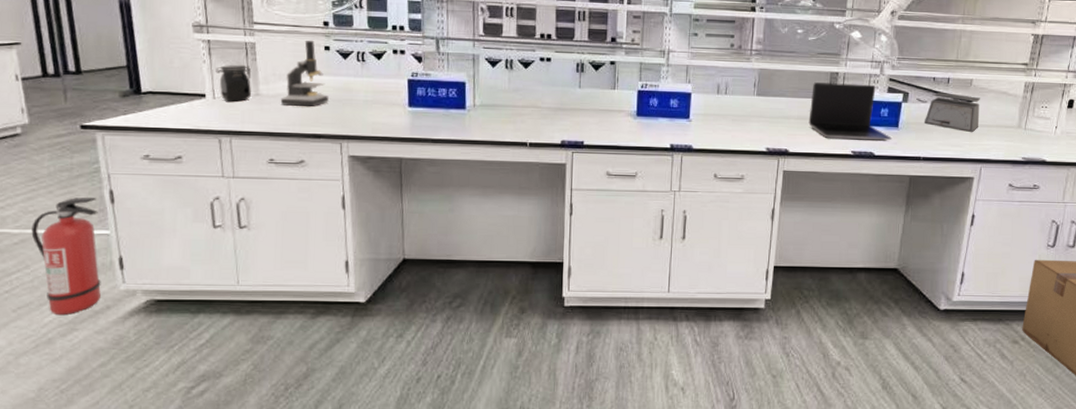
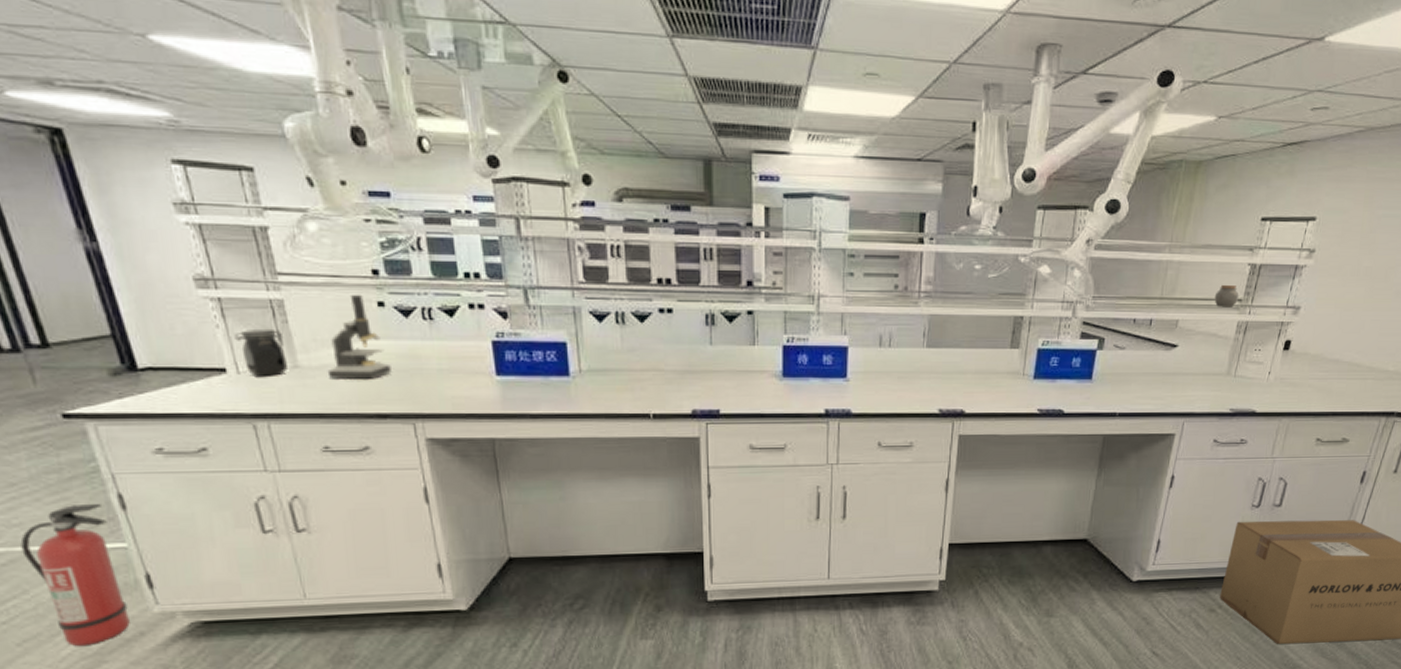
laptop computer: present [808,82,893,141] -> none [988,329,1085,396]
scale: present [924,91,980,133] -> none [1121,335,1186,383]
jar: none [1003,50,1025,70] -> present [1214,284,1239,307]

